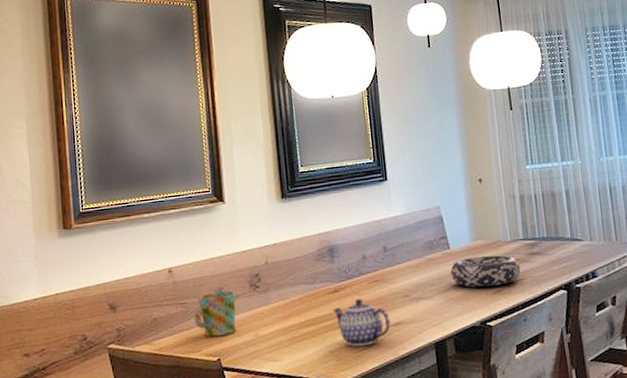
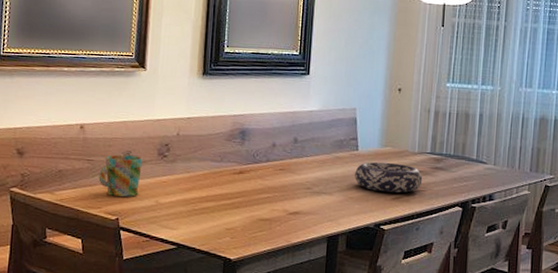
teapot: present [332,299,391,347] -> none [235,184,289,229]

